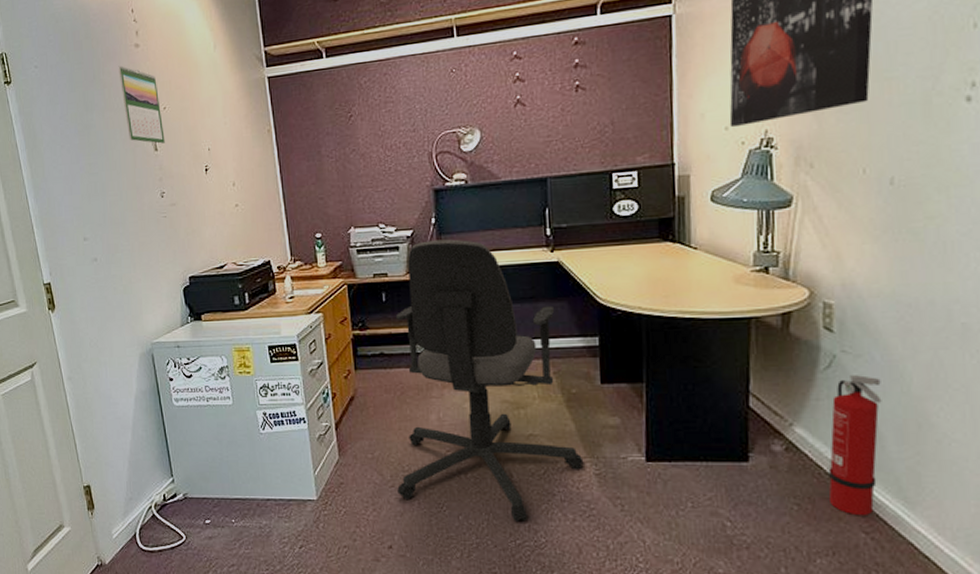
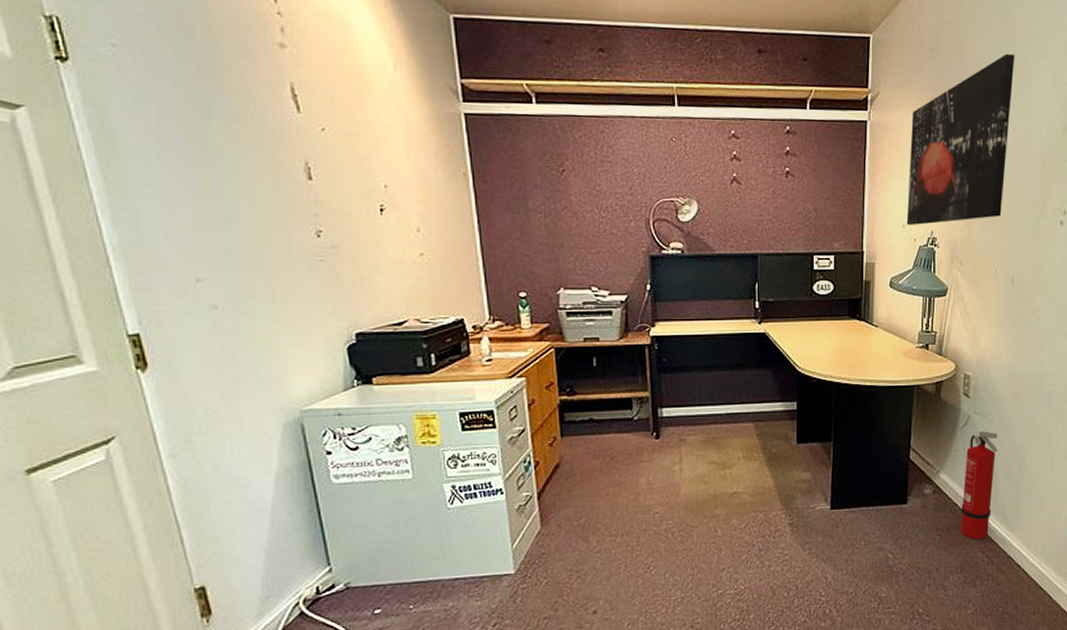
calendar: present [118,65,165,144] -> none [253,66,323,172]
office chair: present [395,239,584,522] -> none [604,306,780,573]

